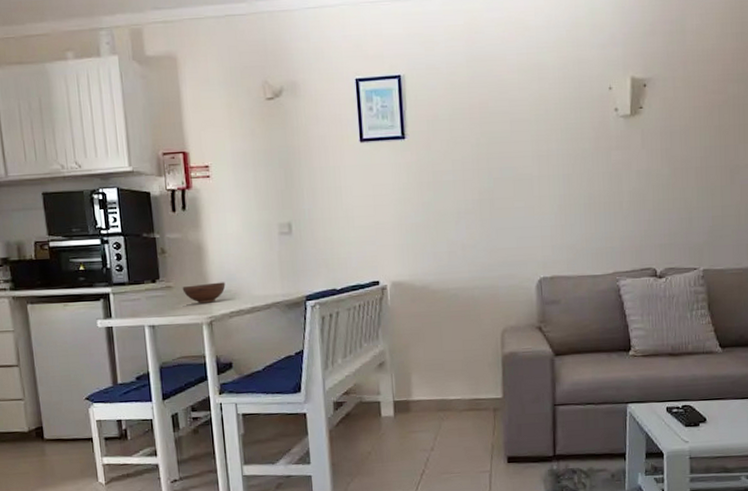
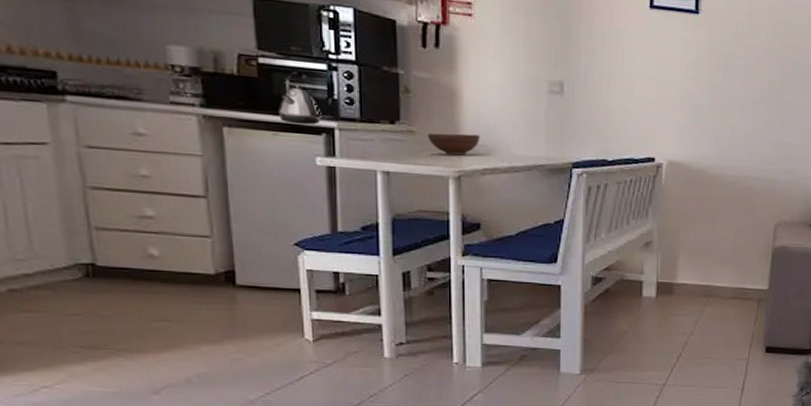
kettle: none [65,249,99,295] -> present [277,71,322,125]

